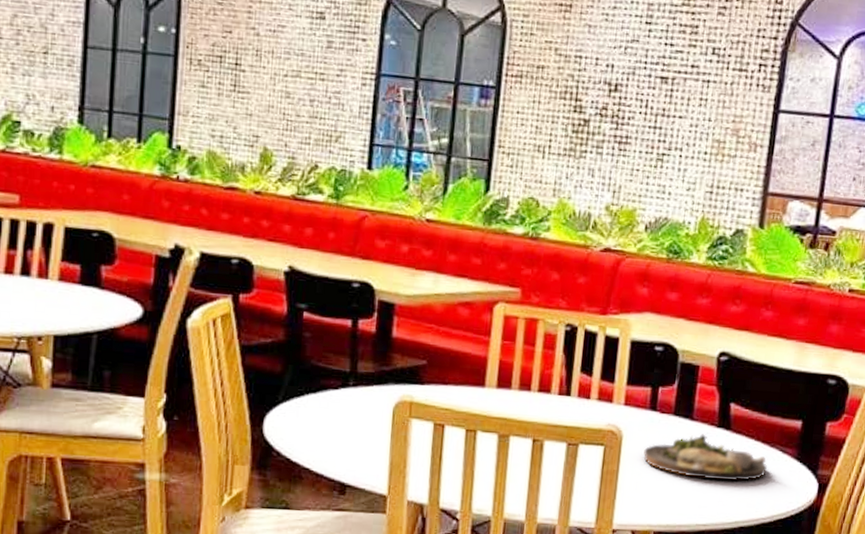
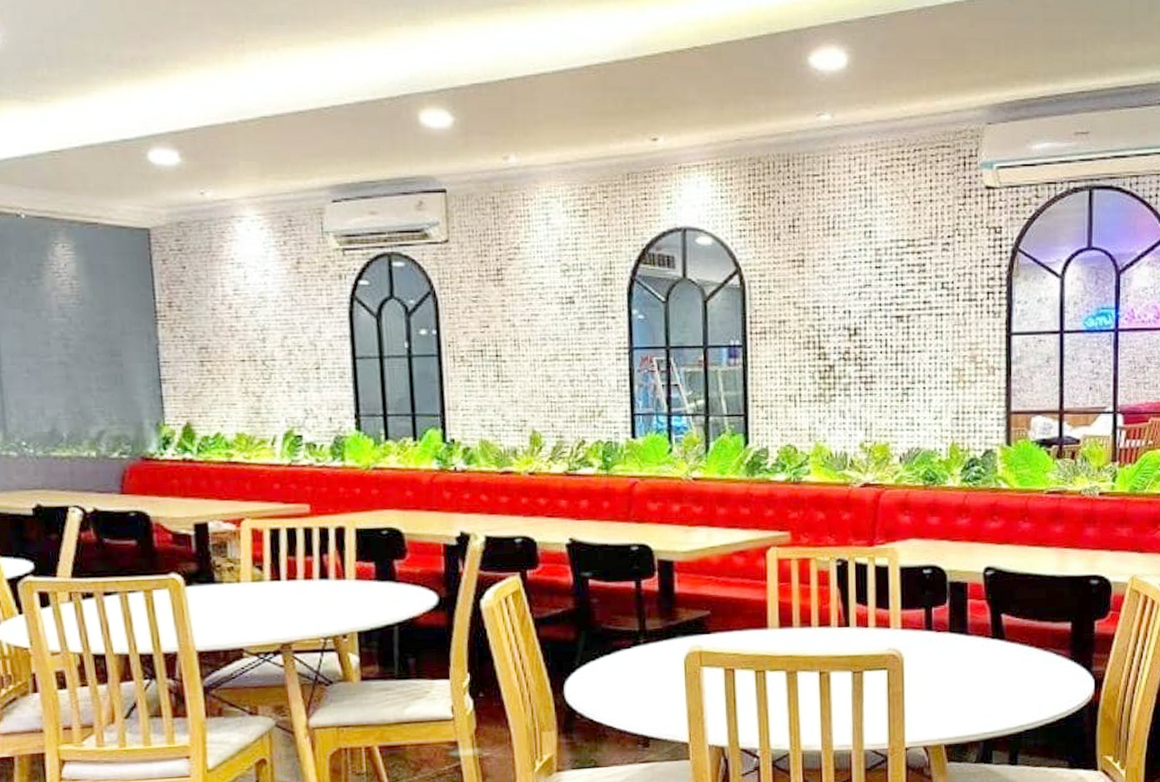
dinner plate: present [643,434,768,481] -> none [925,646,1045,689]

